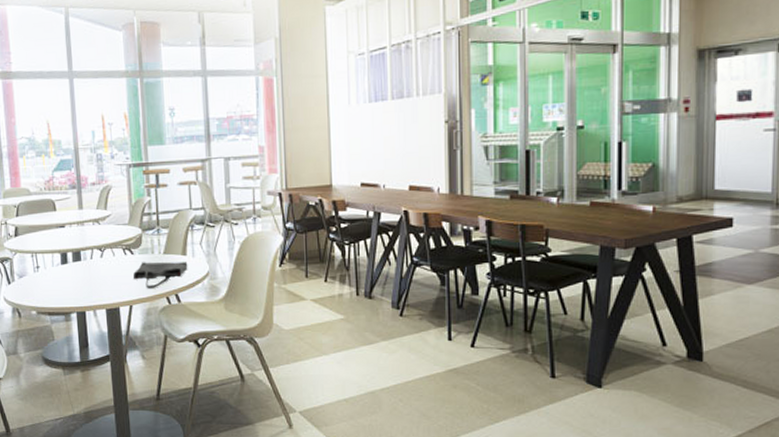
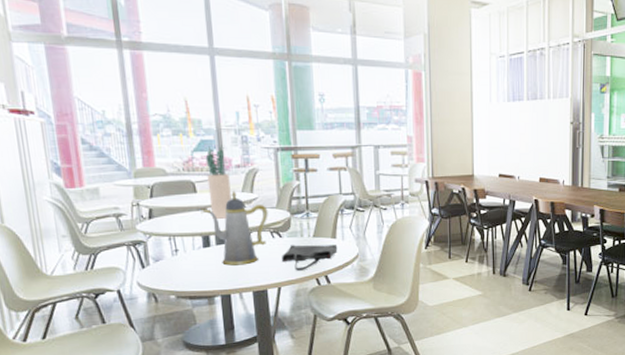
coffee pot: none [59,208,121,283] -> present [200,191,268,266]
vase: none [64,163,87,236] -> present [205,145,232,219]

